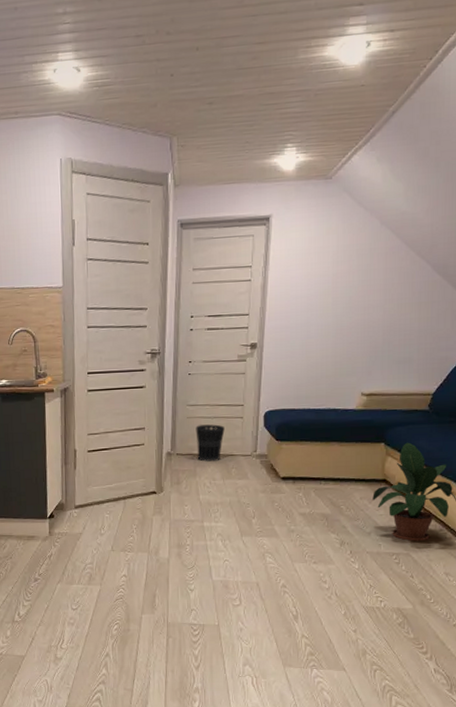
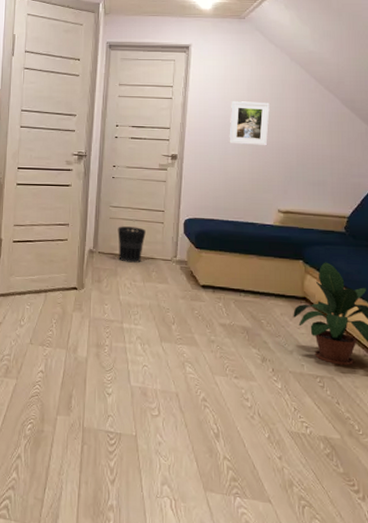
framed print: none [312,276,356,326] -> present [229,101,270,146]

